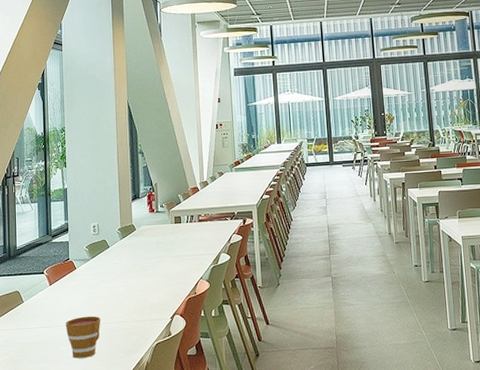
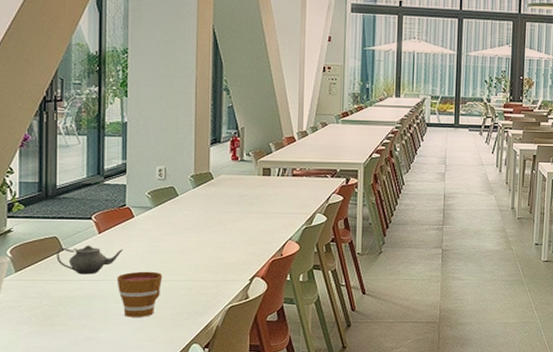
teapot: none [18,296,70,323] -> present [56,245,124,275]

